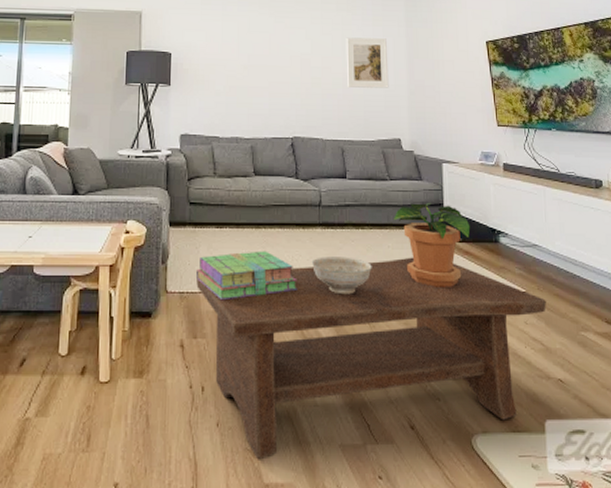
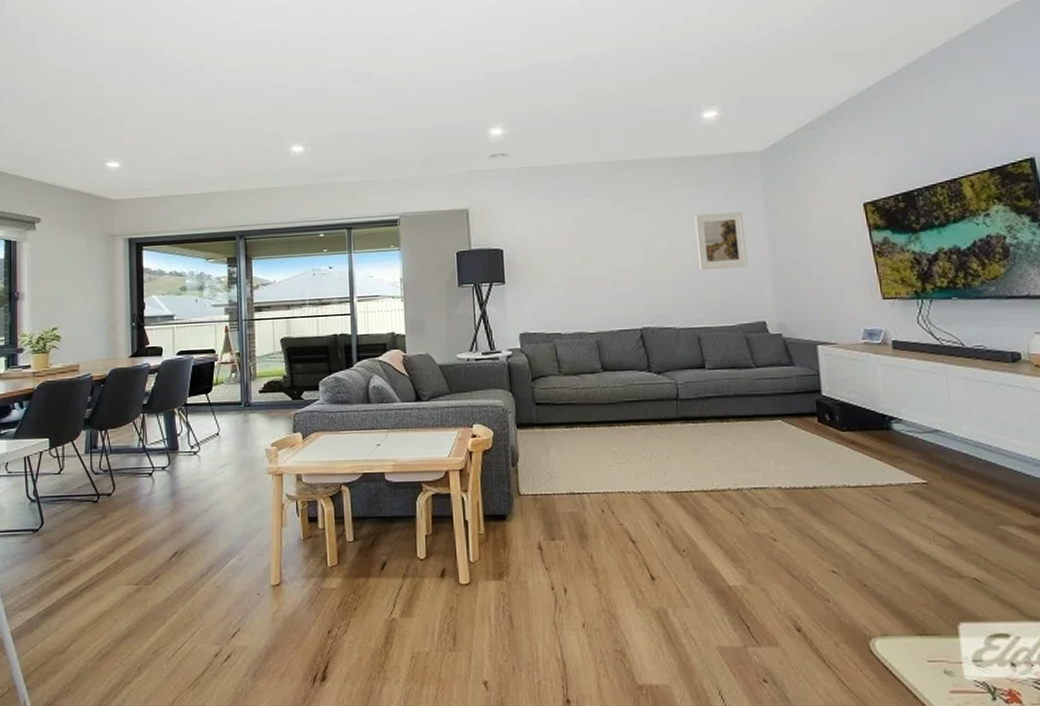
stack of books: present [195,251,297,301] -> none [548,449,659,502]
coffee table: present [196,257,546,460] -> none [549,449,954,661]
decorative bowl: present [312,257,372,295] -> none [673,452,742,492]
potted plant: present [394,202,470,287] -> none [763,389,855,481]

